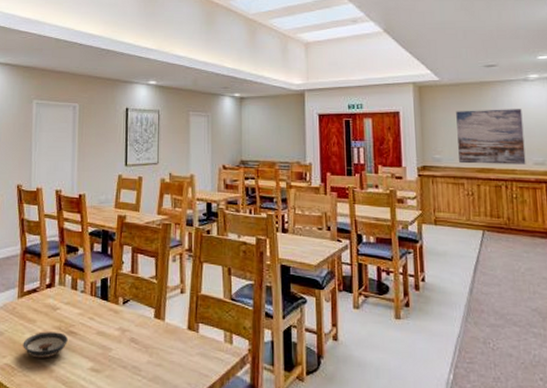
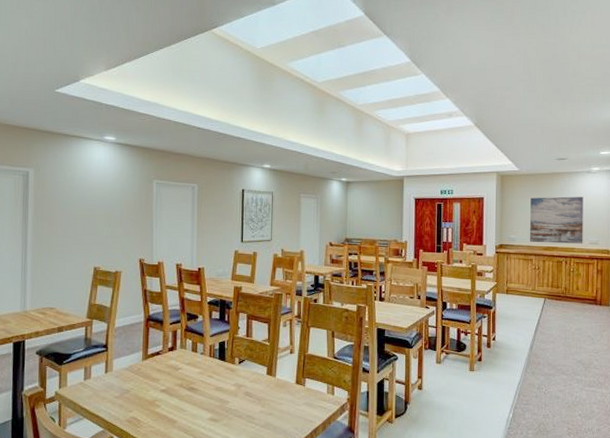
saucer: present [23,332,68,358] -> none [148,389,189,411]

